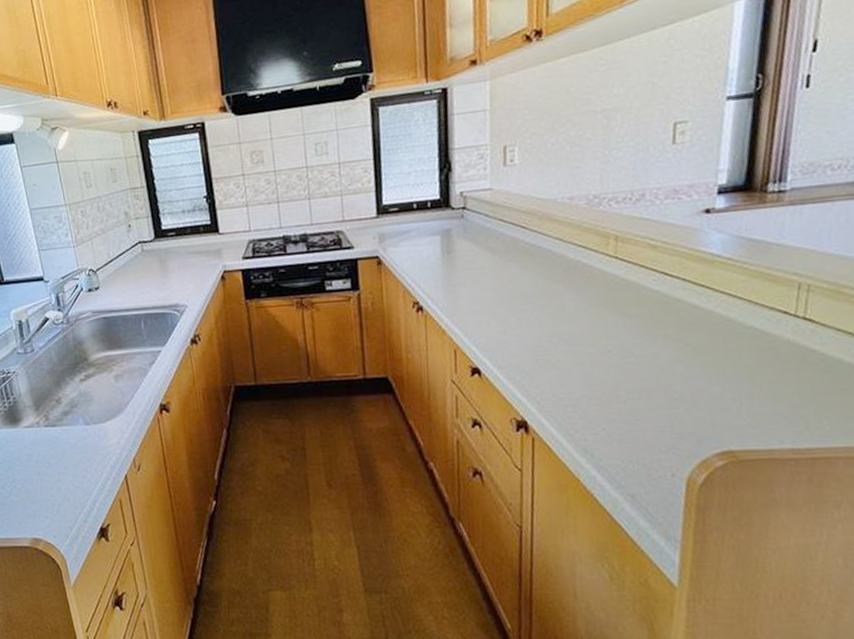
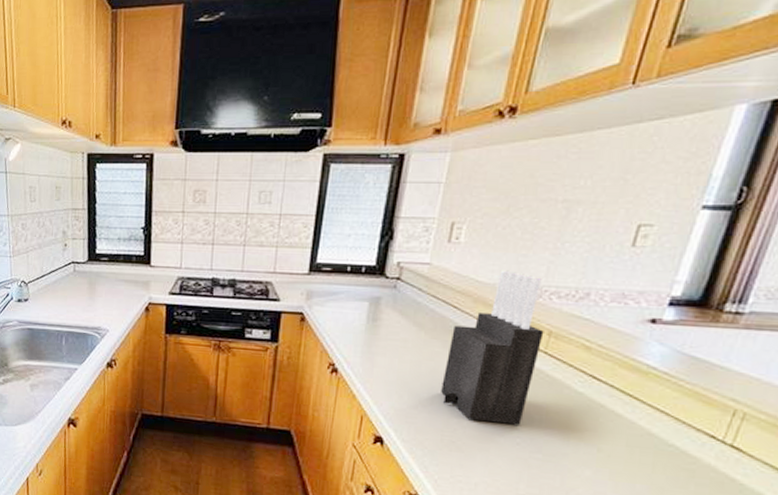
knife block: none [525,184,611,336] -> present [441,270,544,425]

